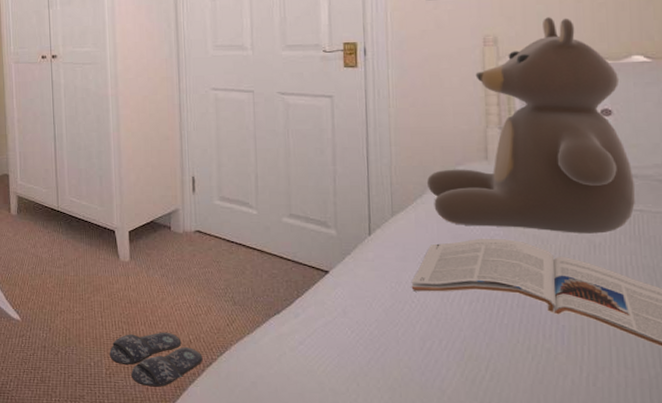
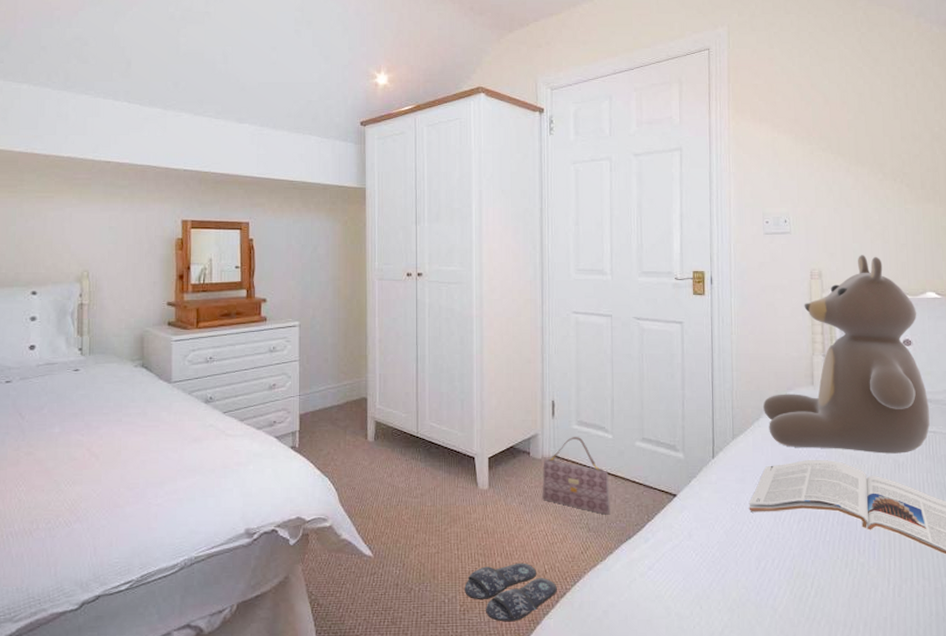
handbag: none [184,212,257,289] -> present [542,437,610,515]

